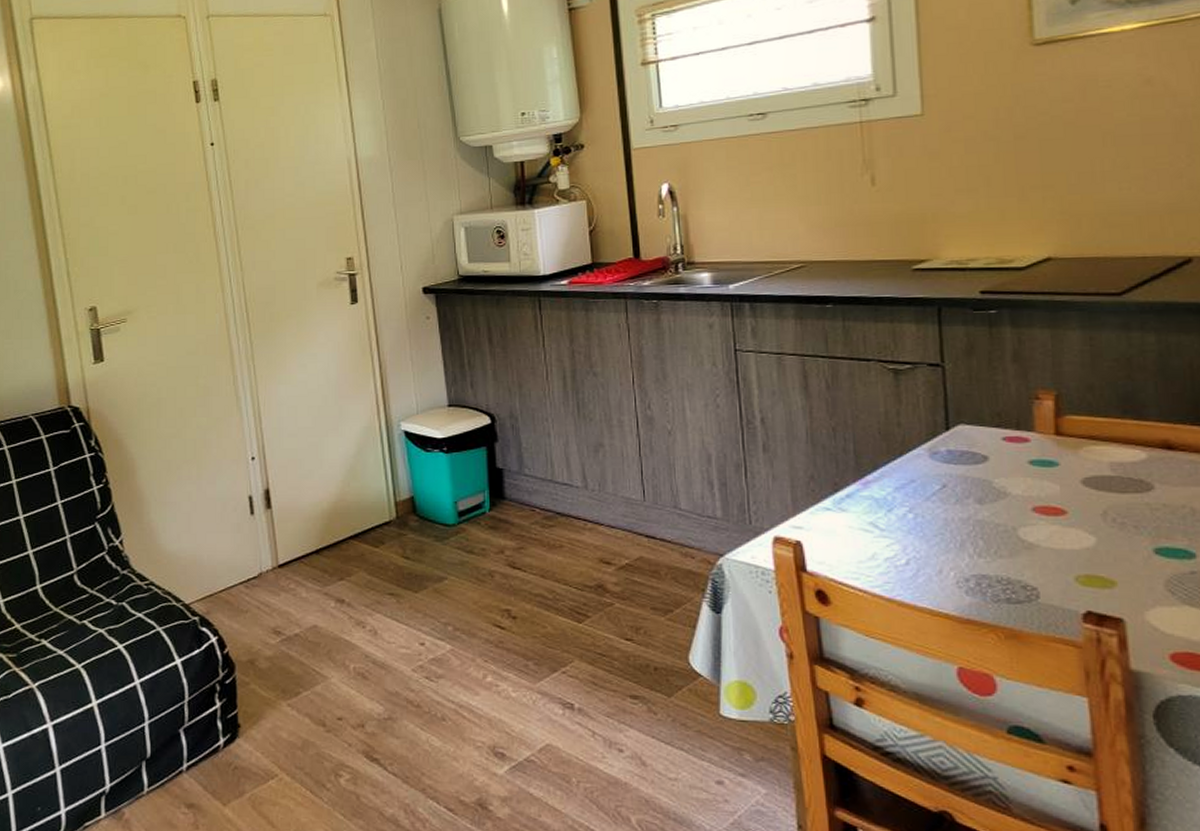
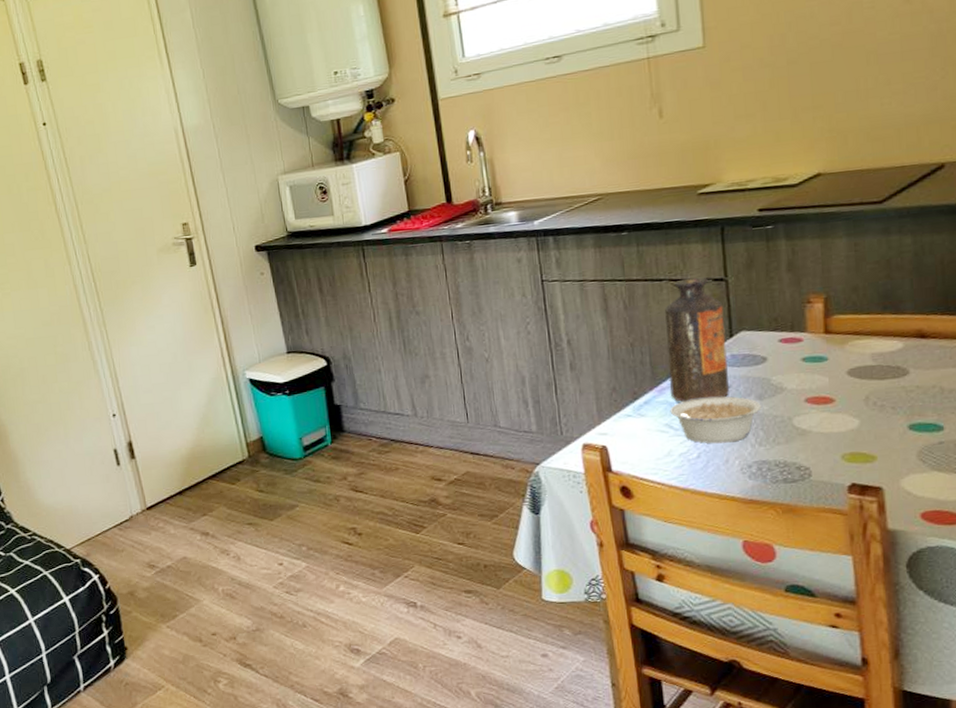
bottle: none [873,360,944,499] -> present [665,277,729,402]
legume: none [875,496,981,550] -> present [670,396,761,444]

